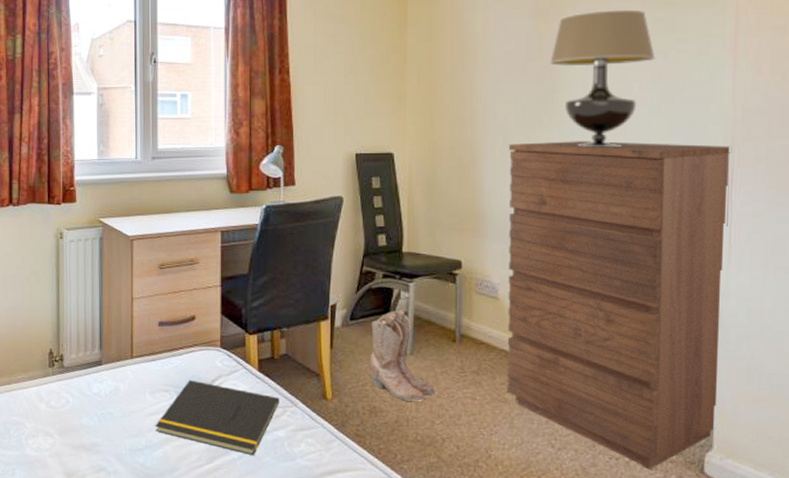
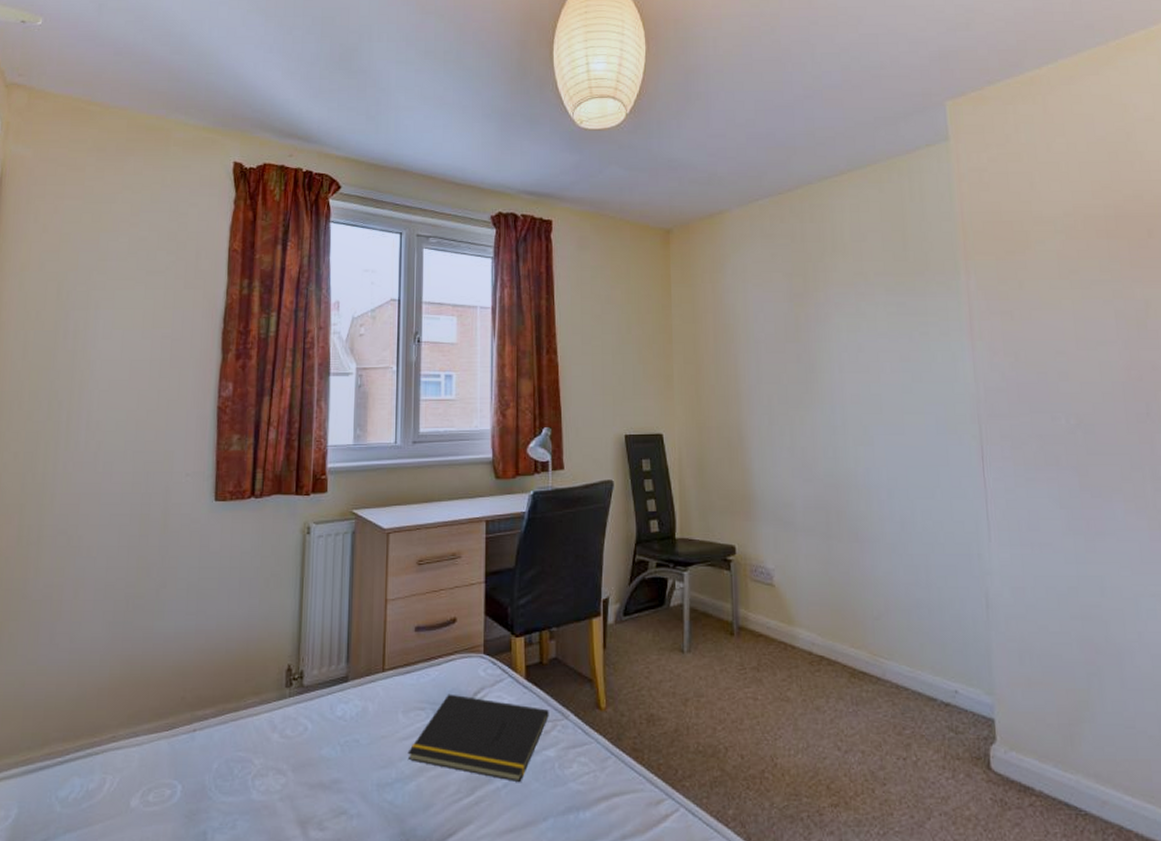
boots: present [369,310,435,402] -> none [645,602,715,707]
dresser: present [507,141,732,470] -> none [774,420,997,770]
table lamp: present [550,9,656,148] -> none [807,294,903,427]

